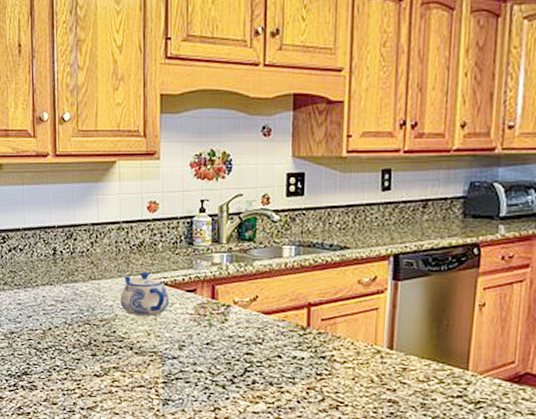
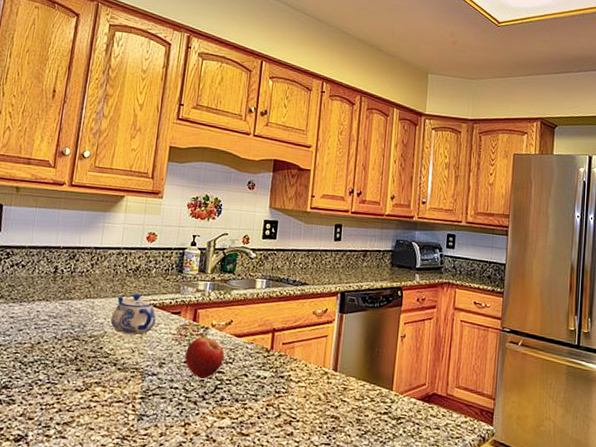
fruit: none [207,315,252,361] -> present [185,336,225,379]

